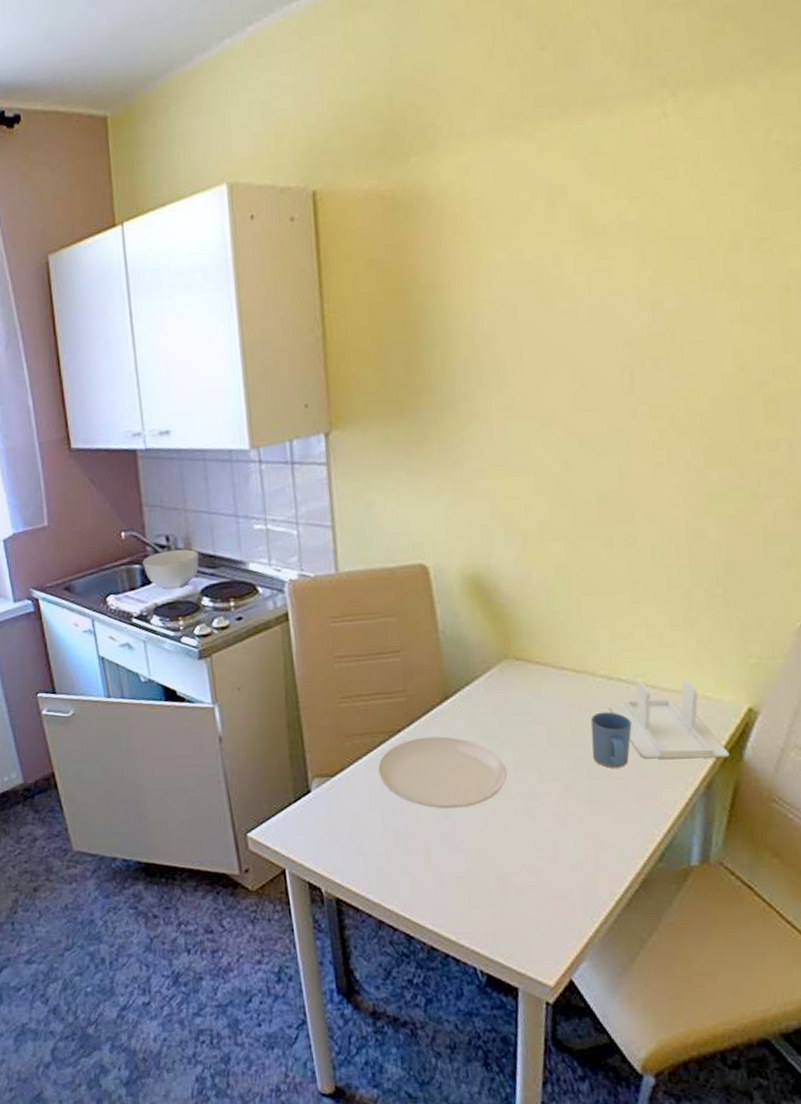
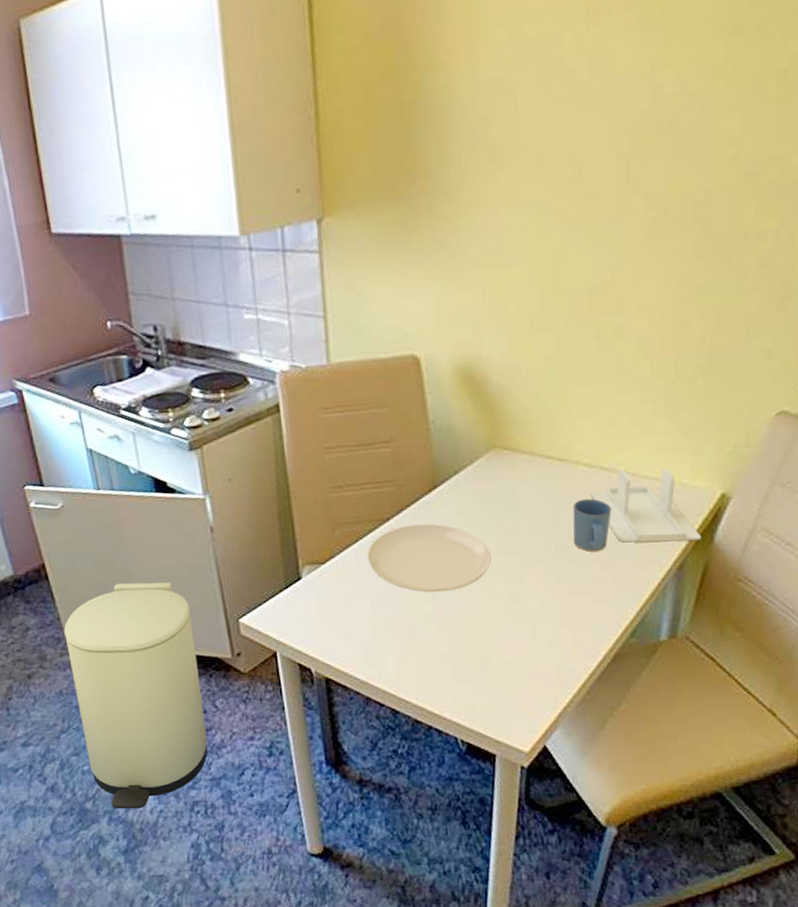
pedal bin: none [71,793,214,1036] -> present [64,582,208,809]
bowl: present [142,548,200,590] -> none [130,338,189,381]

